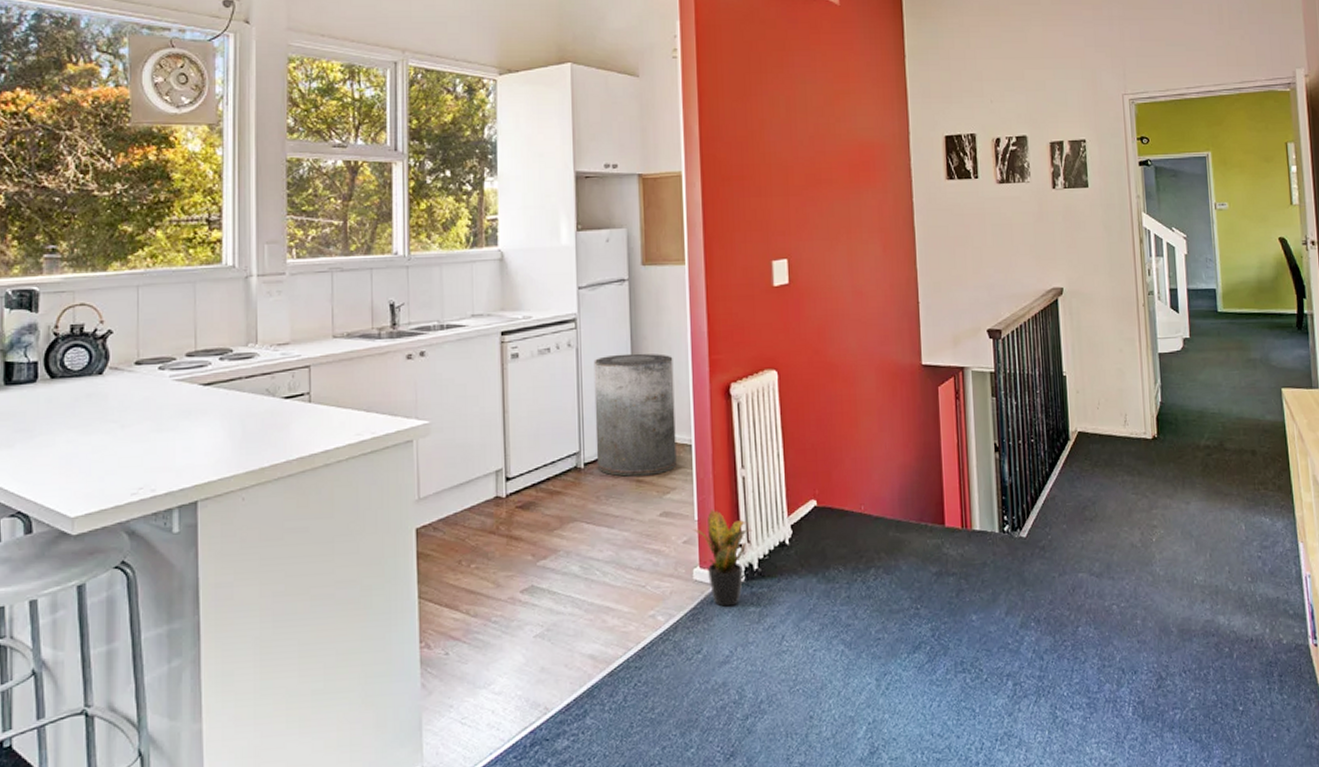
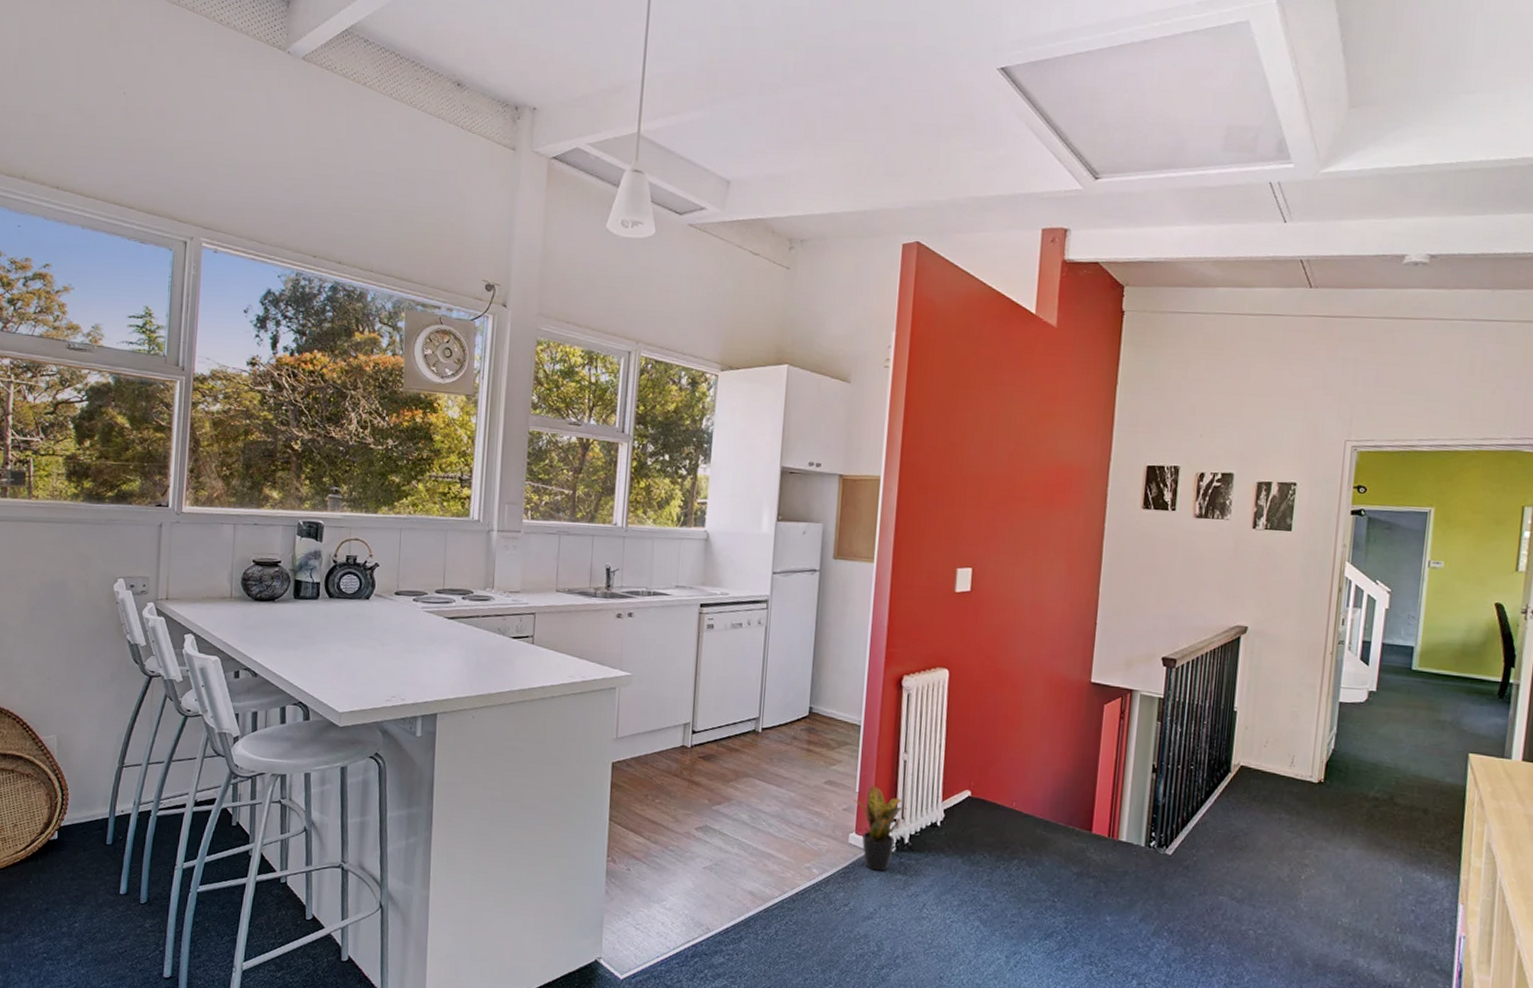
trash can: present [593,353,677,477] -> none [773,636,853,747]

